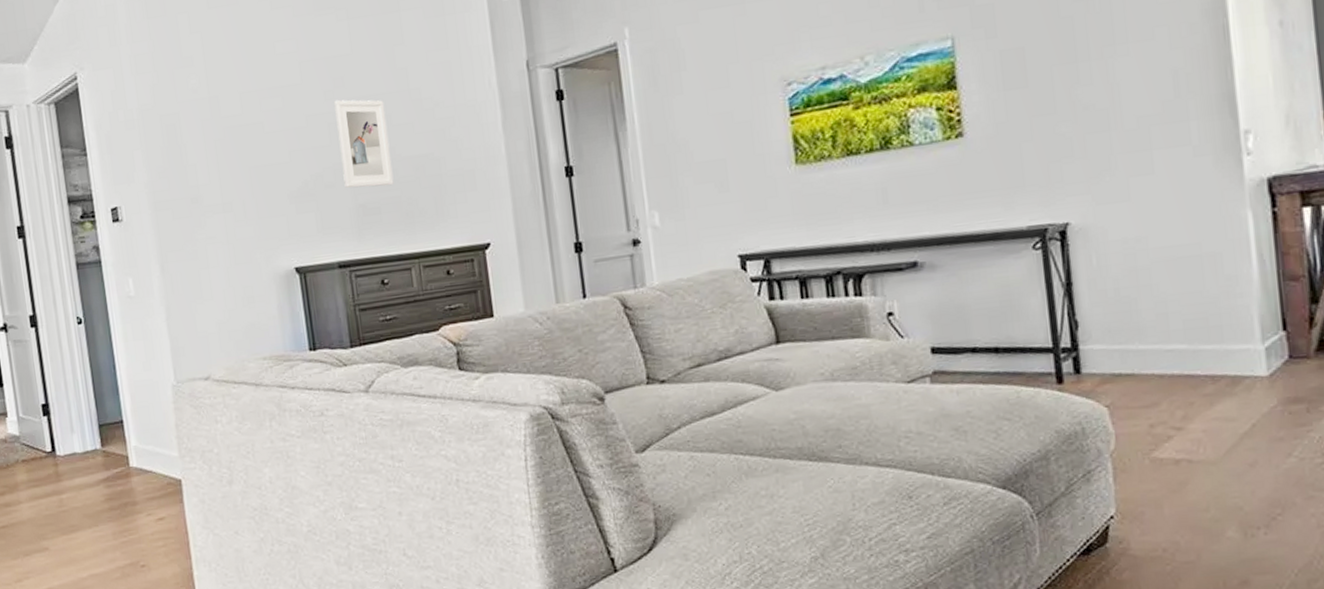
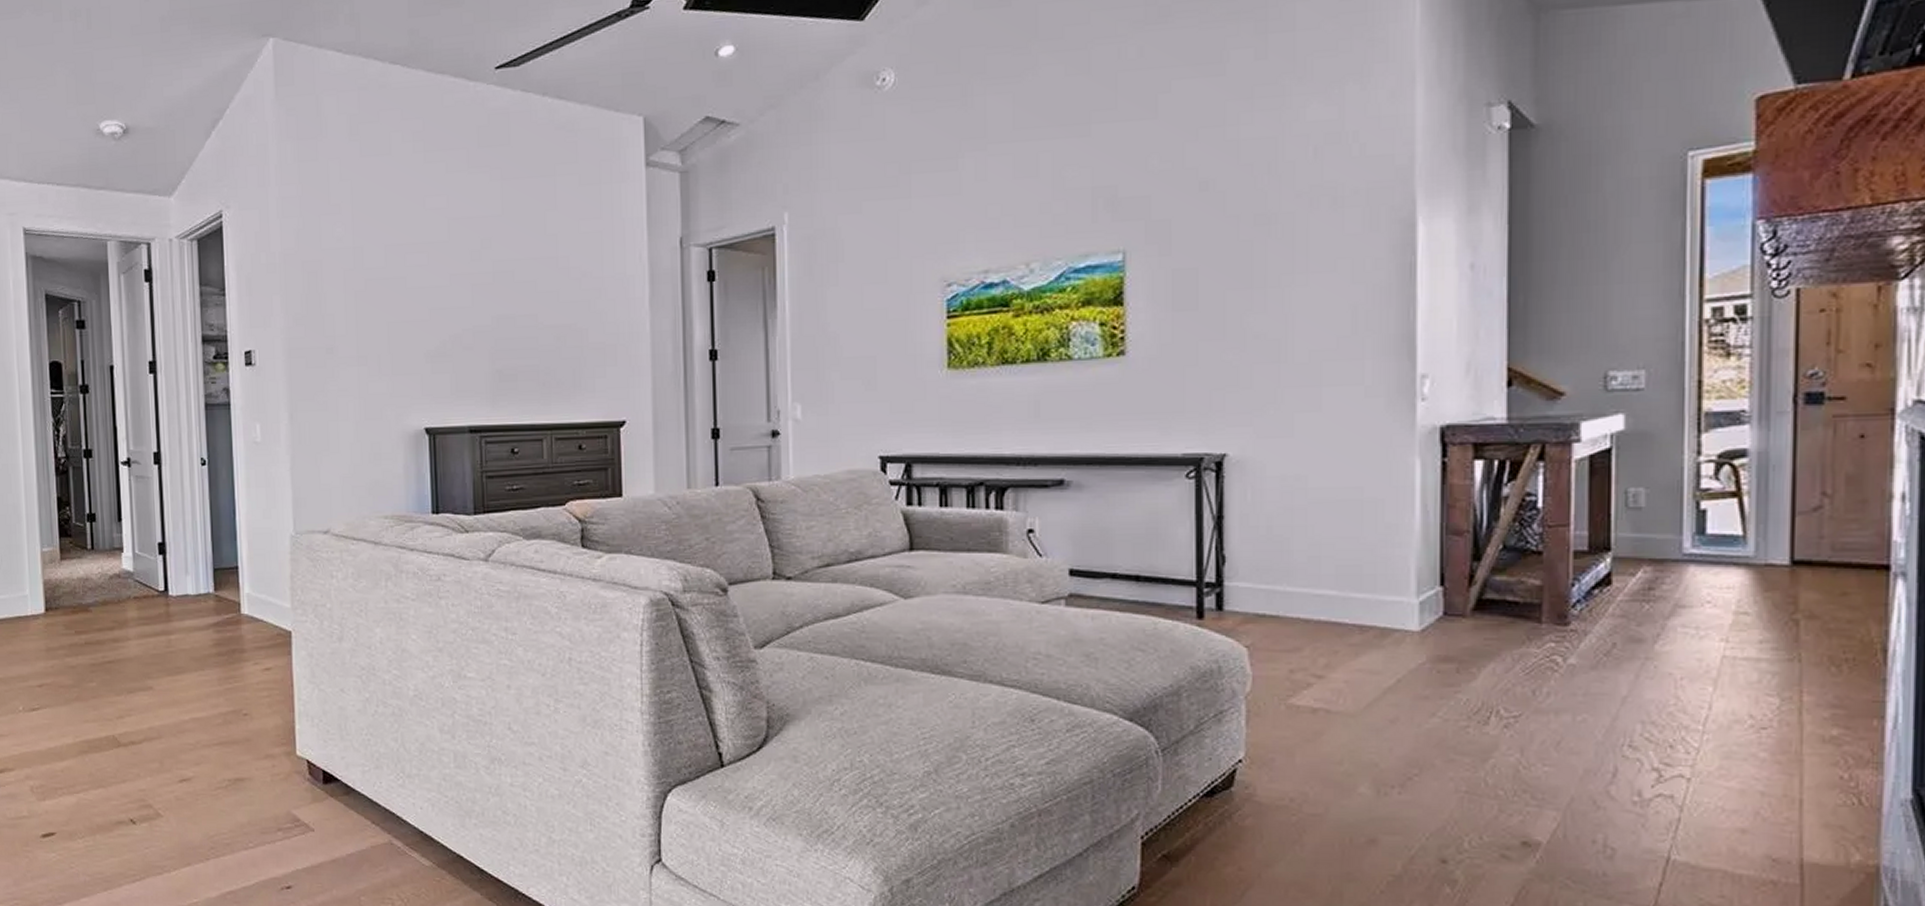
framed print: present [334,99,394,188] -> none [480,261,533,354]

